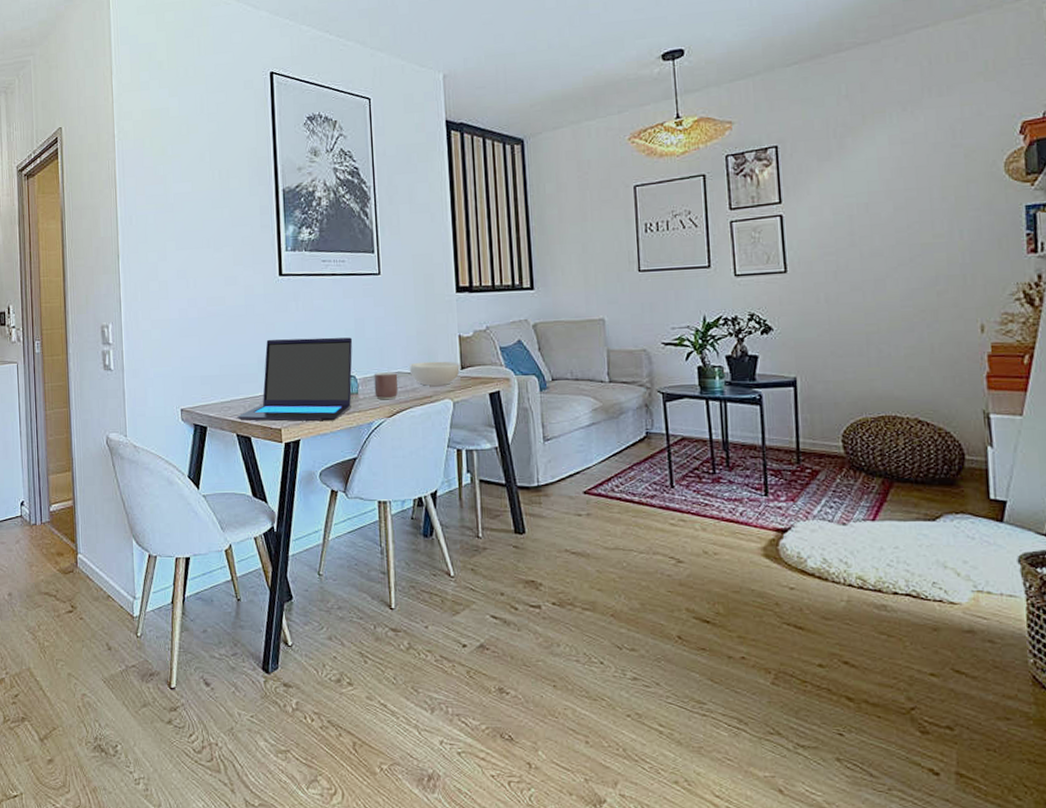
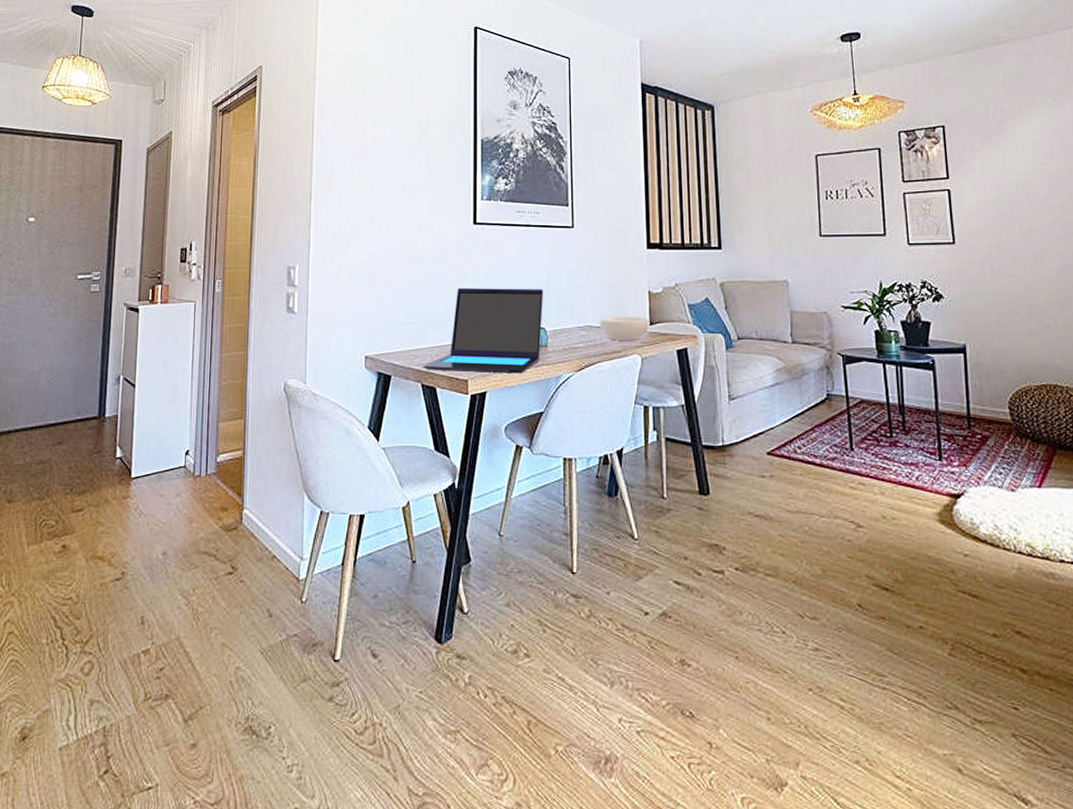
mug: present [374,372,399,400] -> none [564,325,588,354]

